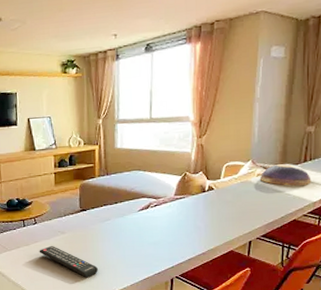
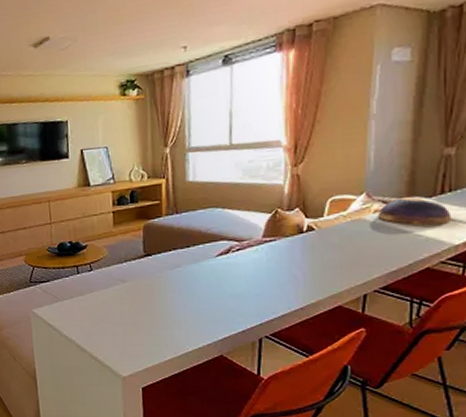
remote control: present [39,245,98,278] -> none [95,295,167,335]

